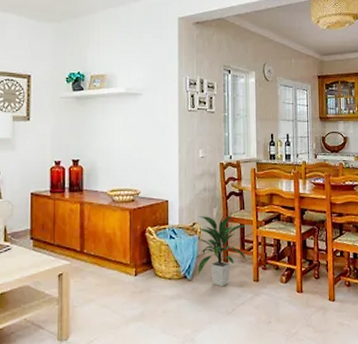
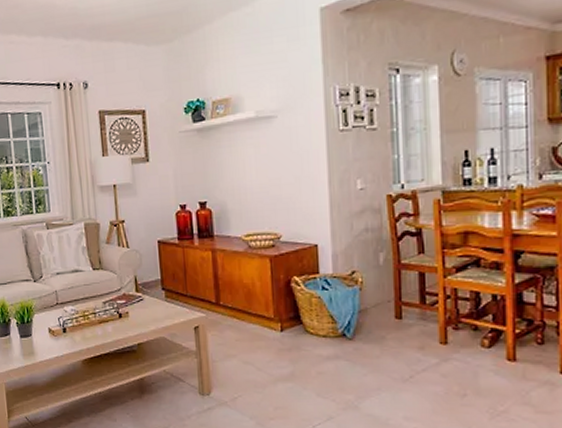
indoor plant: present [197,213,247,286] -> none [358,258,430,347]

